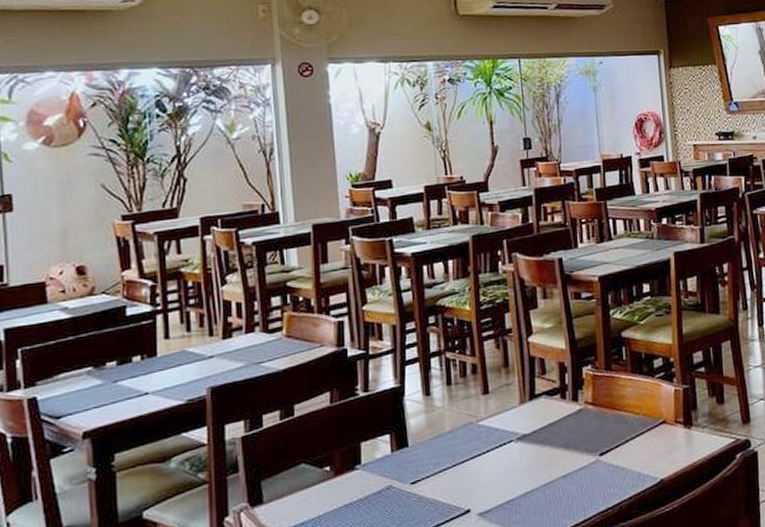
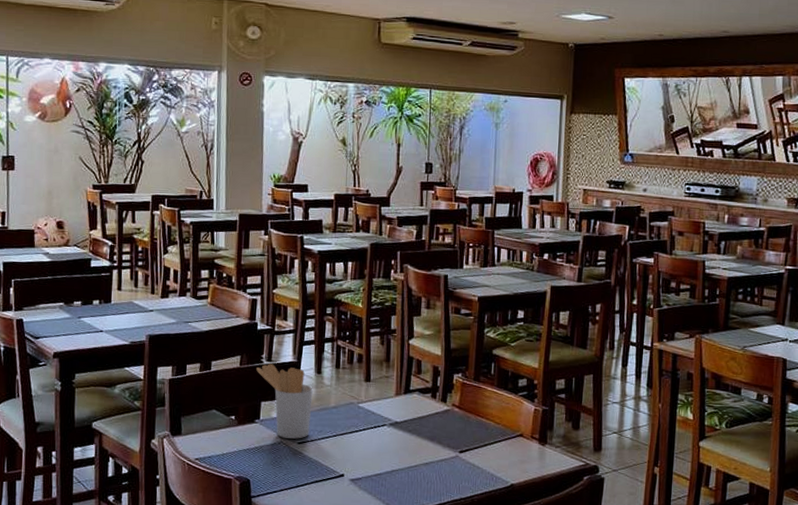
utensil holder: none [351,394,424,481] -> present [256,364,313,439]

